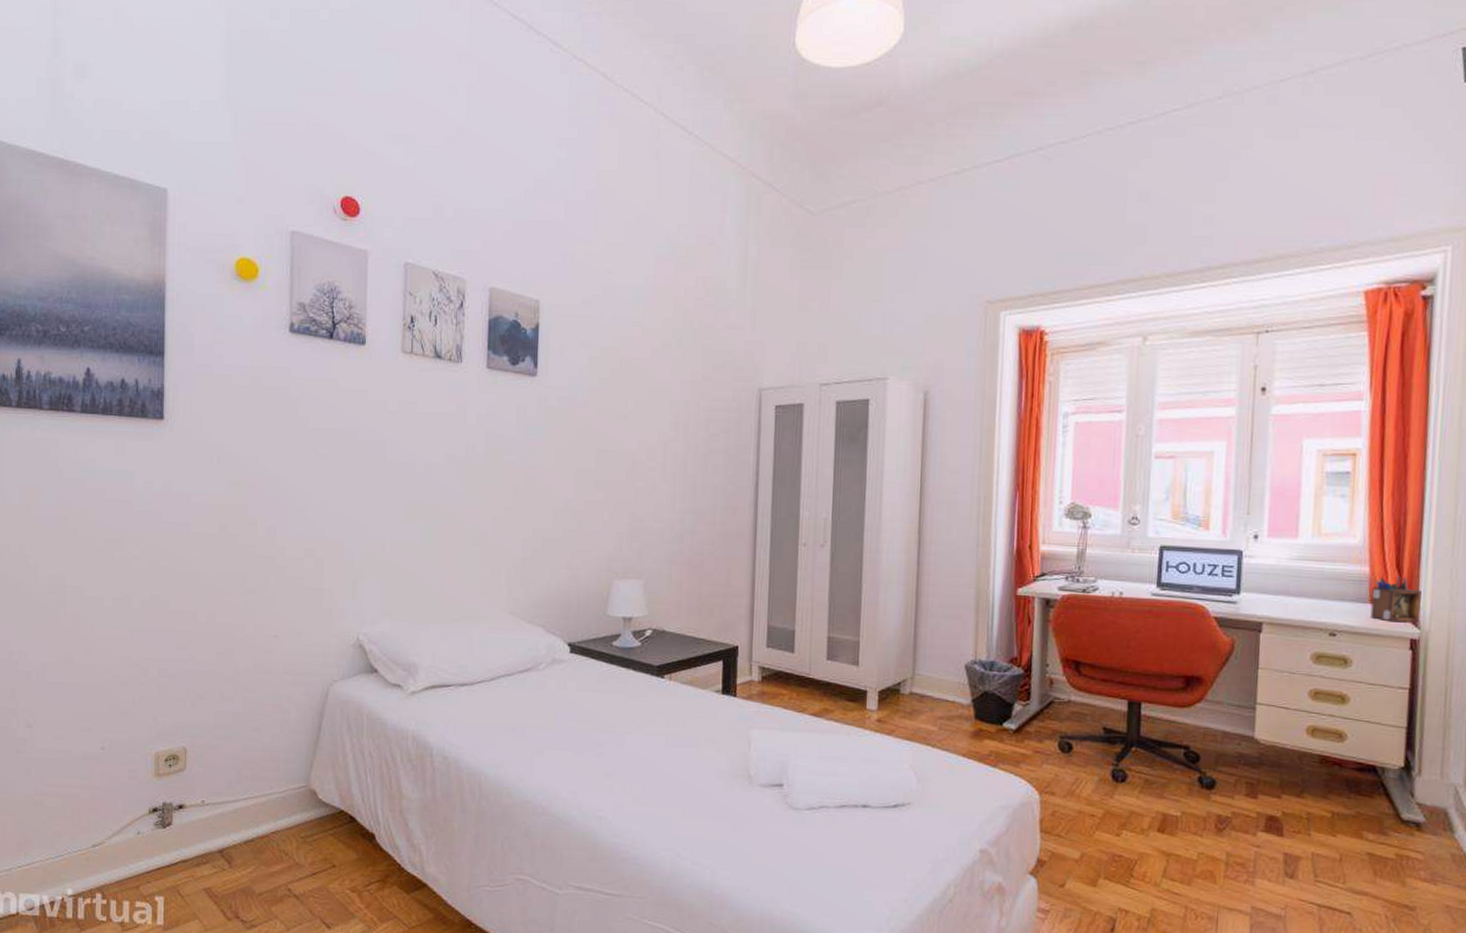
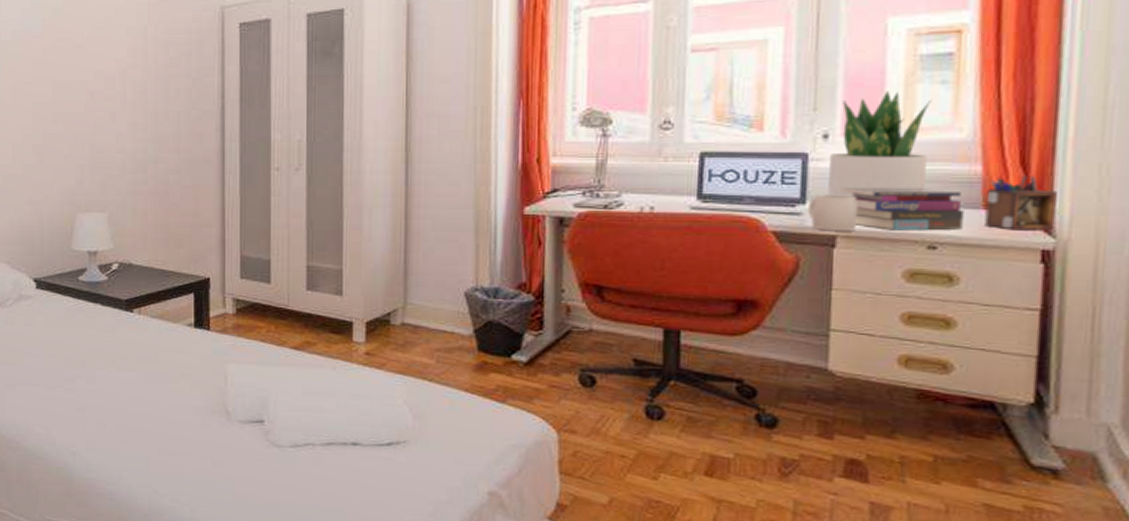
mug: none [1241,586,1280,619] -> present [807,194,859,232]
planter: none [1257,500,1334,590] -> present [828,90,932,197]
books: none [1265,580,1356,620] -> present [839,187,964,231]

